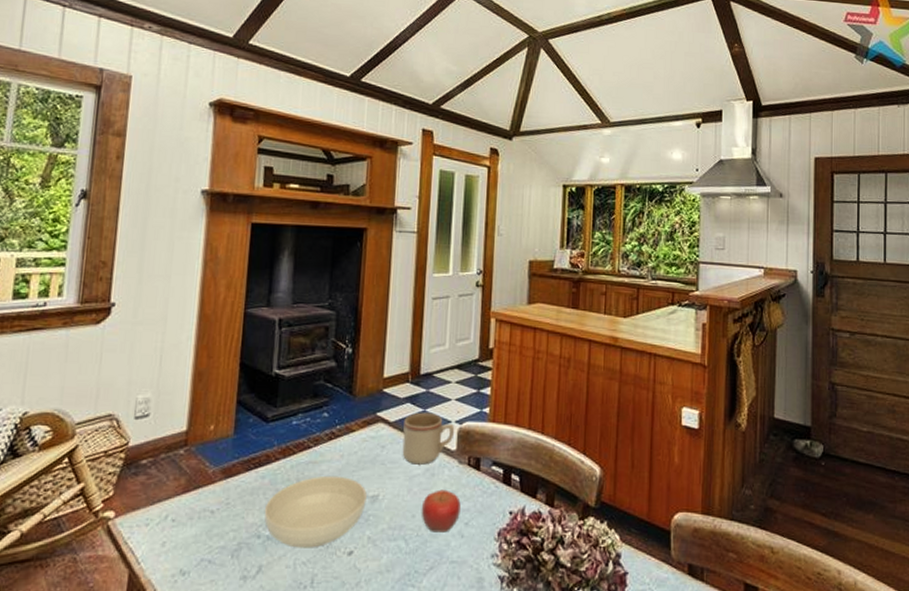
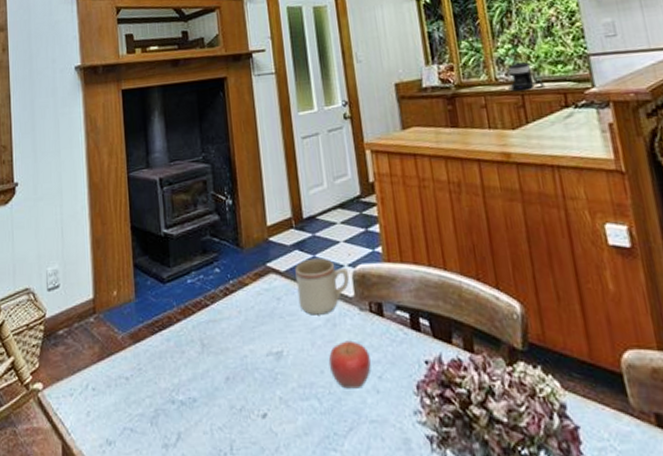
bowl: present [264,475,367,548] -> none [174,333,272,413]
coffee maker: none [628,259,658,286] -> present [508,62,544,92]

